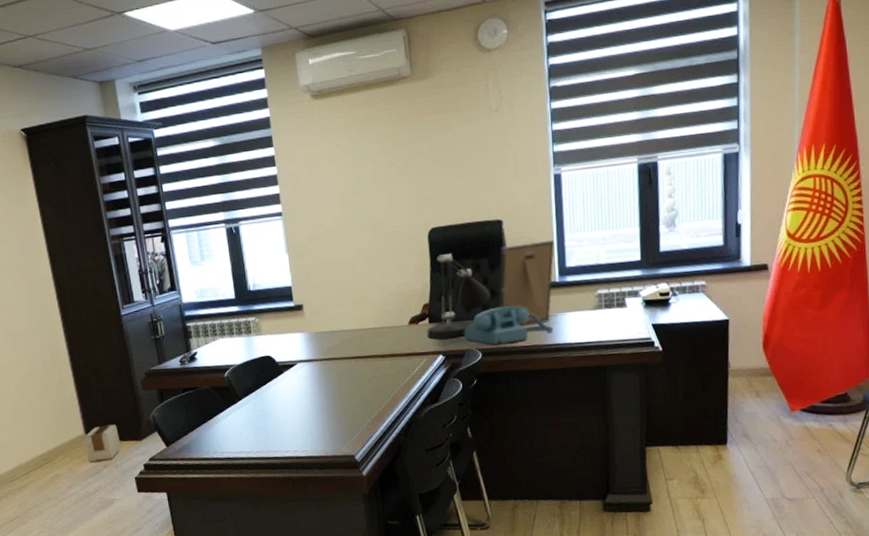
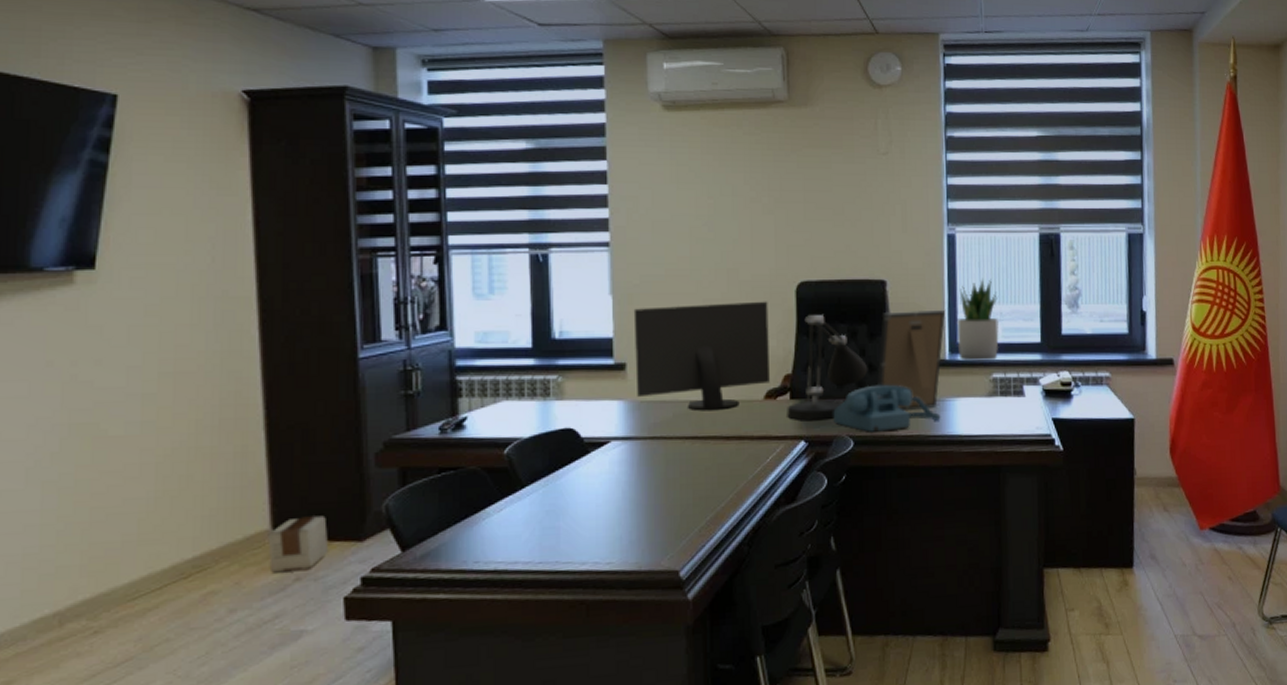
computer monitor: none [304,246,412,337] -> present [633,301,770,411]
planter: none [564,209,603,282] -> present [956,279,999,362]

